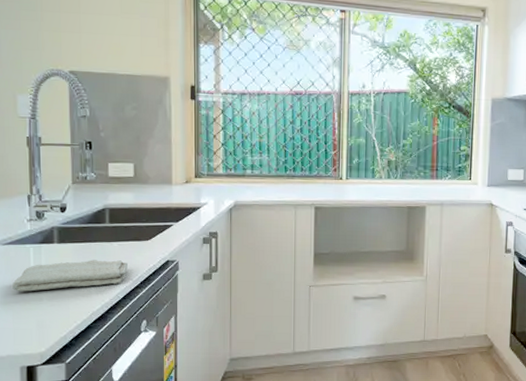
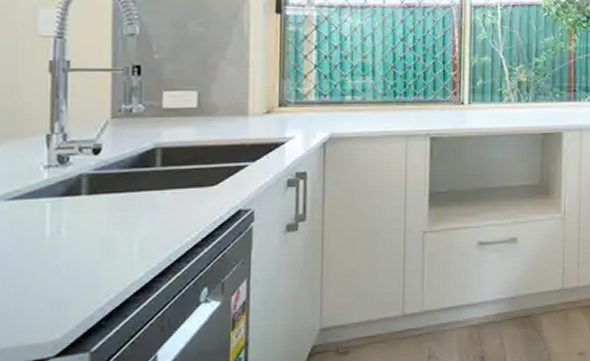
washcloth: present [12,260,128,292] -> none [17,213,184,261]

